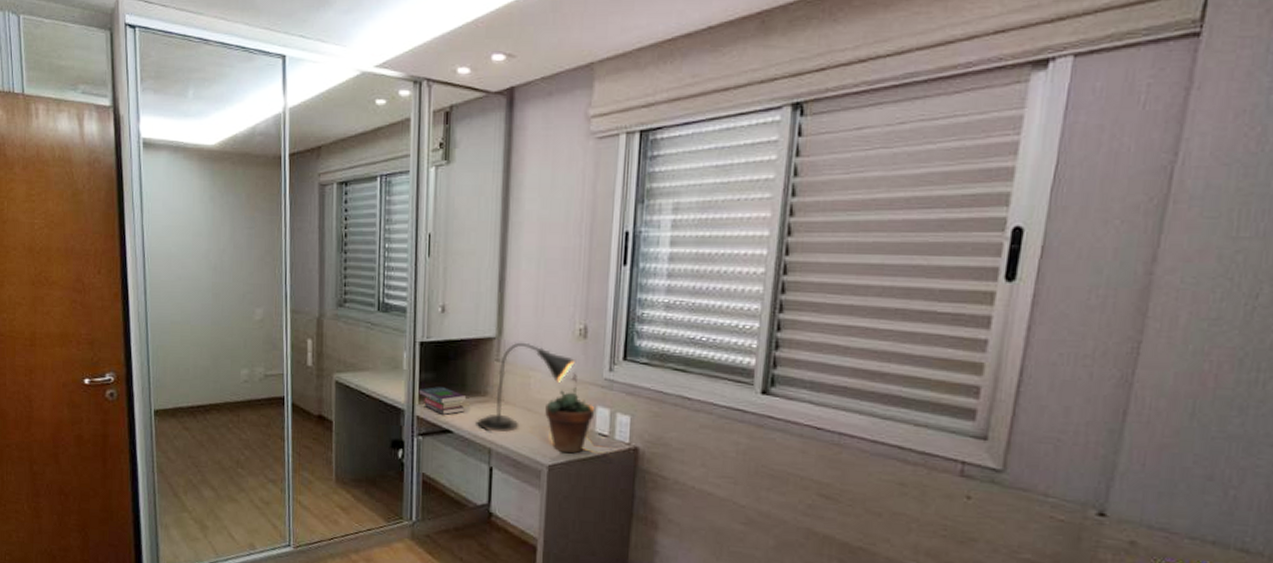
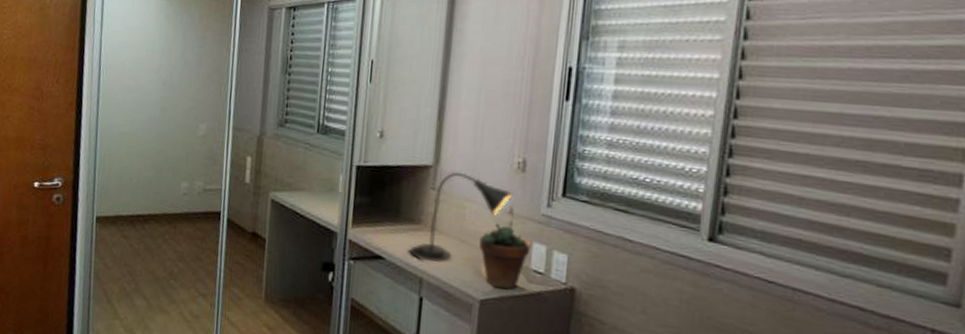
books: present [418,386,467,416] -> none [352,211,400,241]

